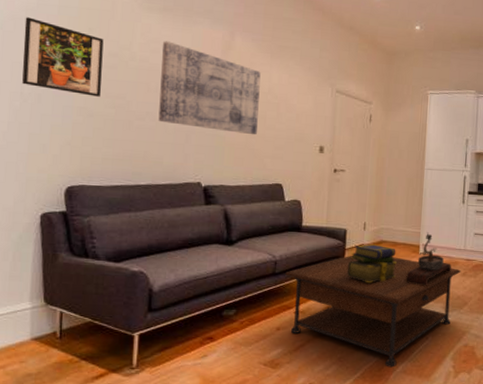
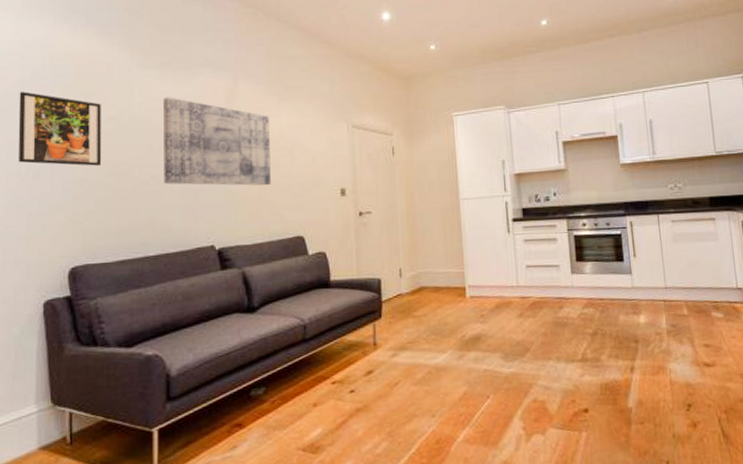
coffee table: present [285,255,461,368] -> none [317,304,517,438]
stack of books: present [347,244,398,284] -> none [386,292,443,339]
bonsai tree: present [406,232,451,286] -> none [454,271,505,335]

